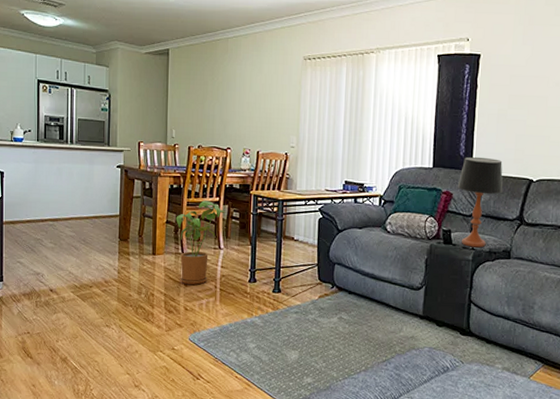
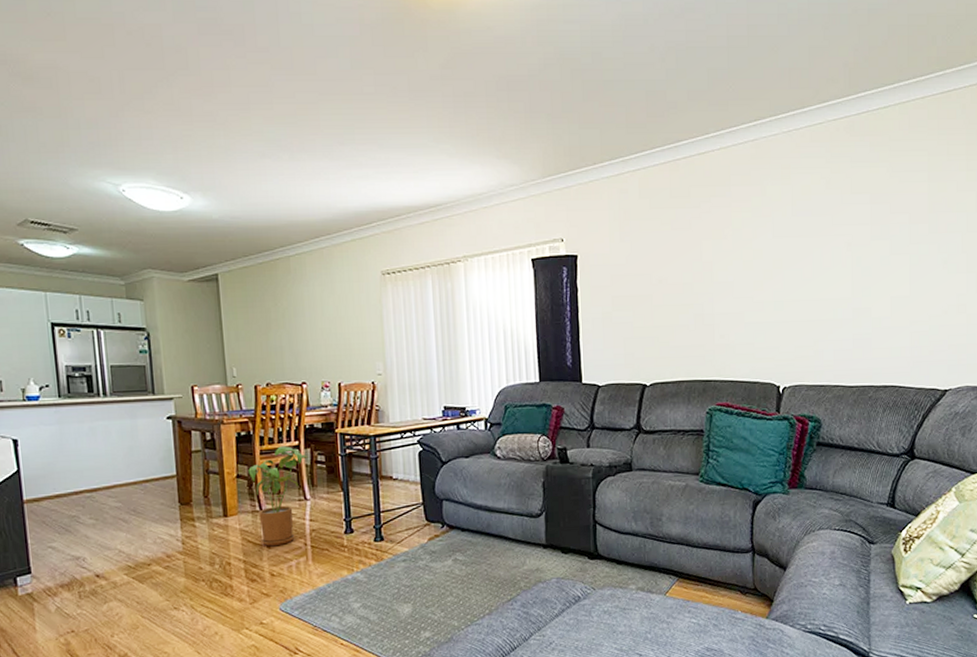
table lamp: present [457,156,503,248] -> none [568,365,617,464]

